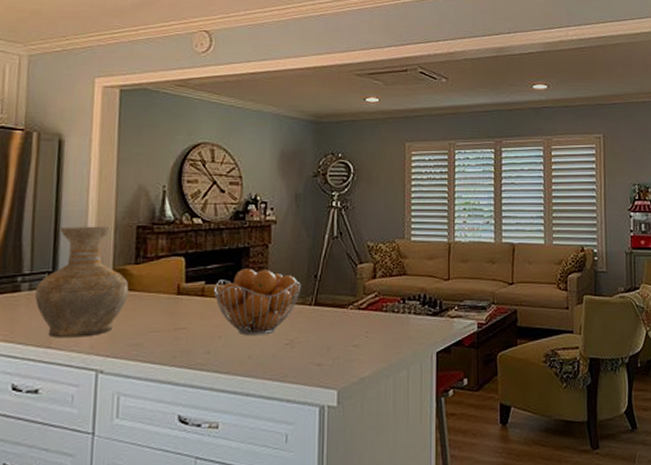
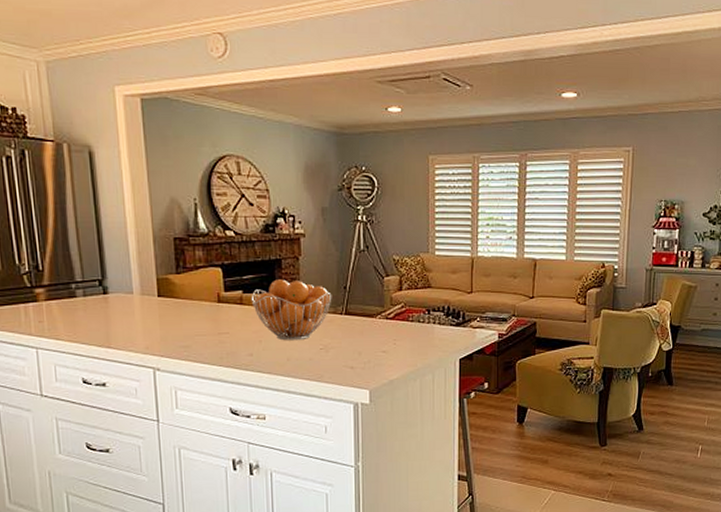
vase: present [35,226,129,338] -> none [90,237,174,340]

